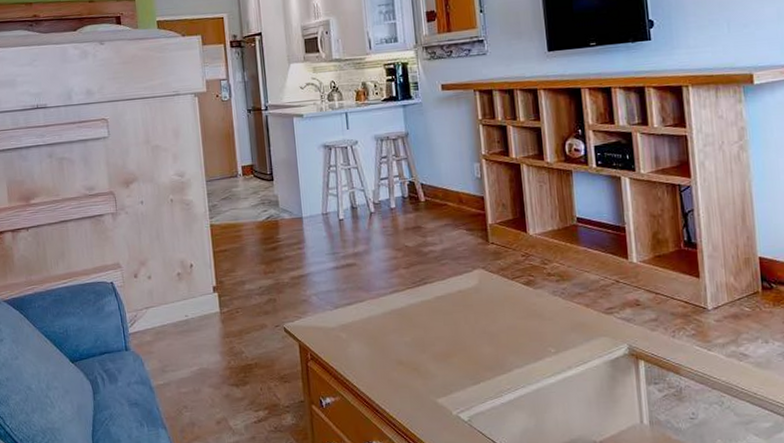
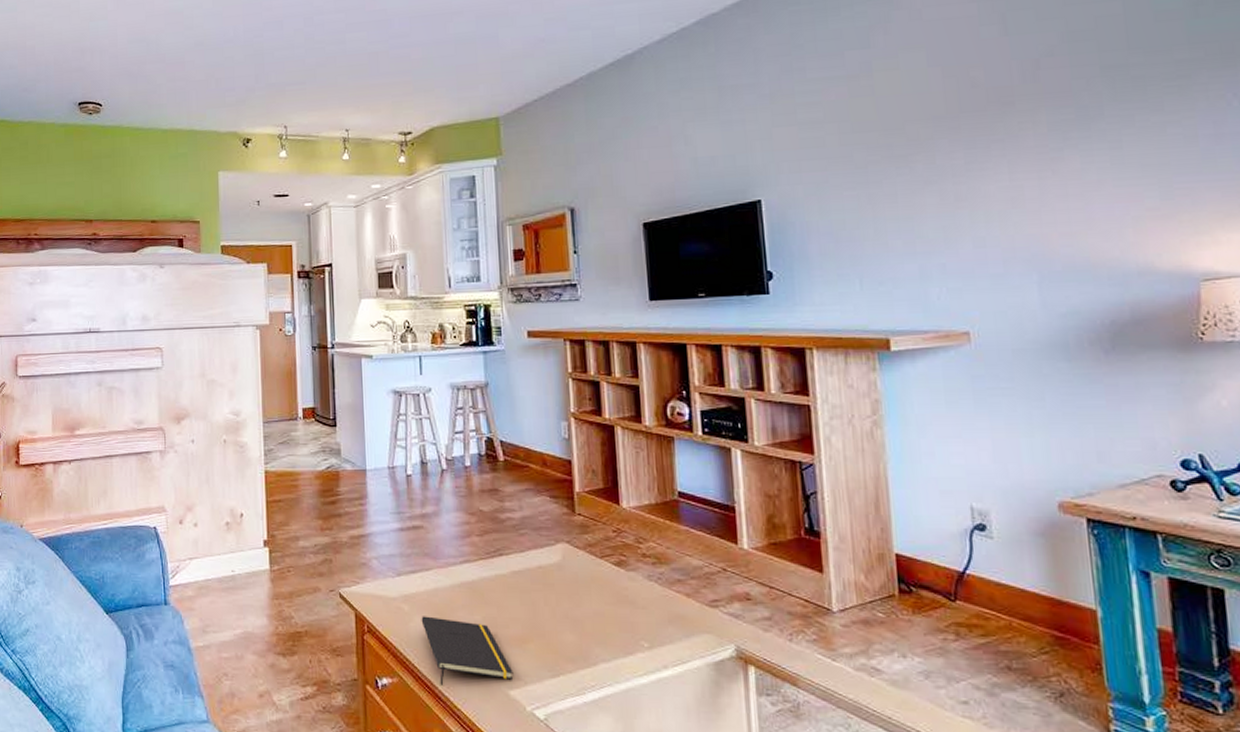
notepad: none [357,341,440,400] -> present [421,616,514,685]

